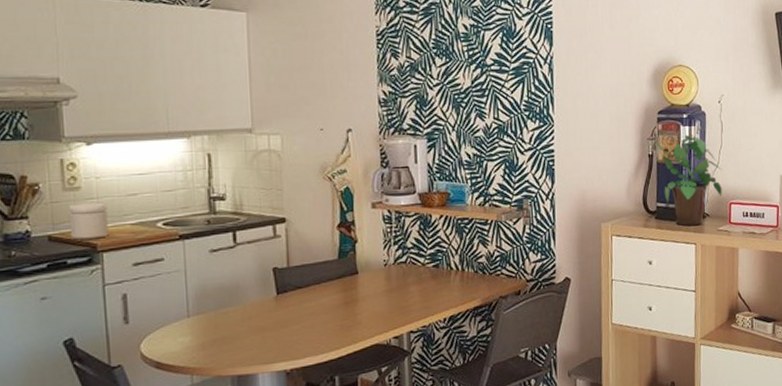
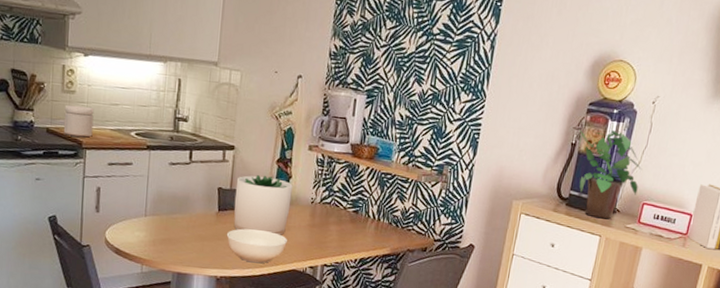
bowl: none [290,306,363,347] -> present [226,228,287,264]
planter: none [293,244,362,313] -> present [233,175,293,235]

